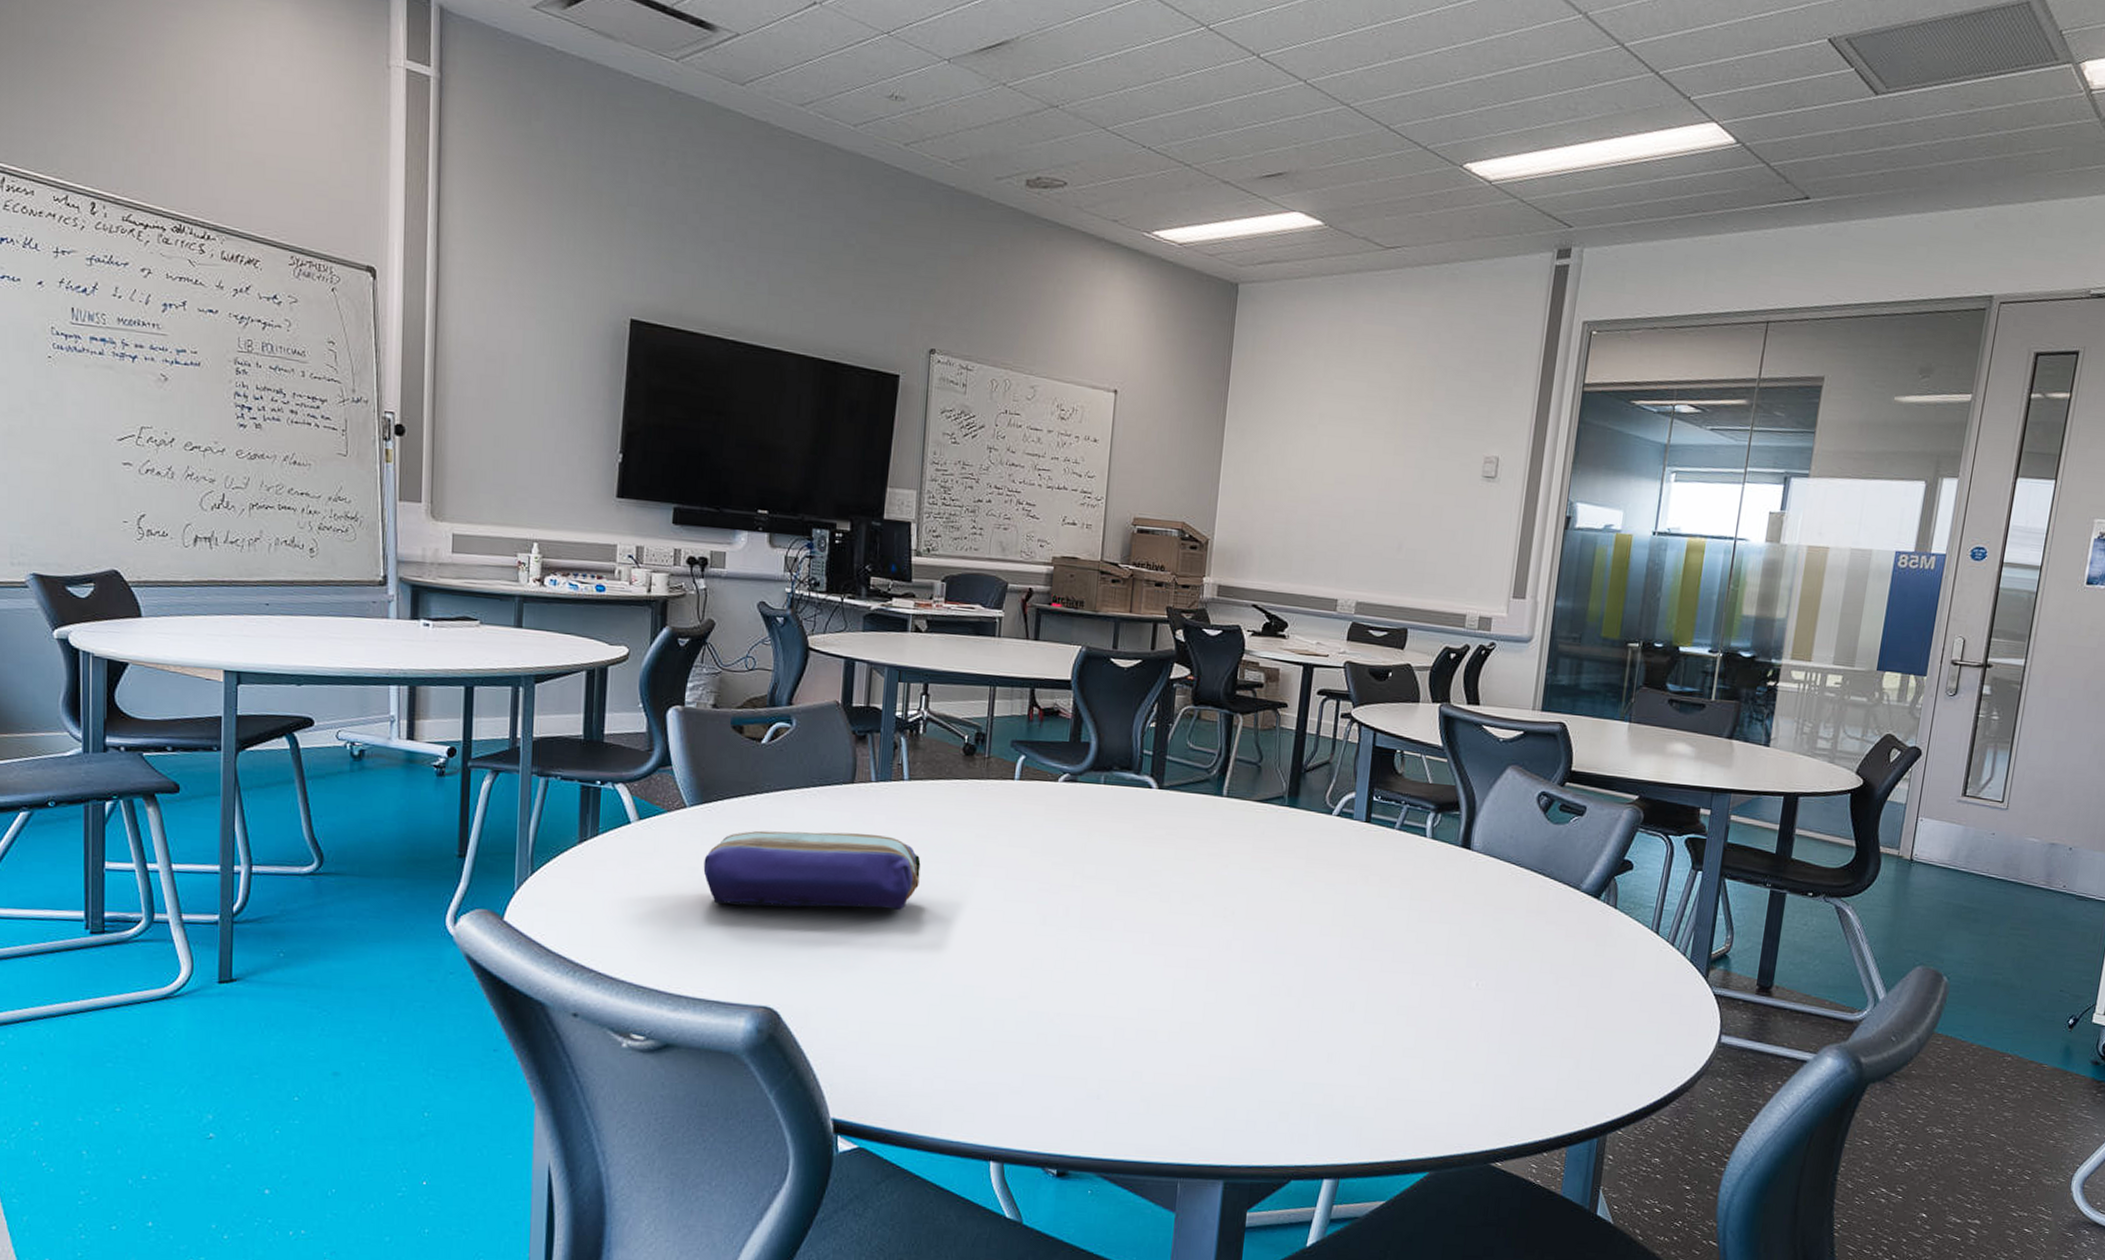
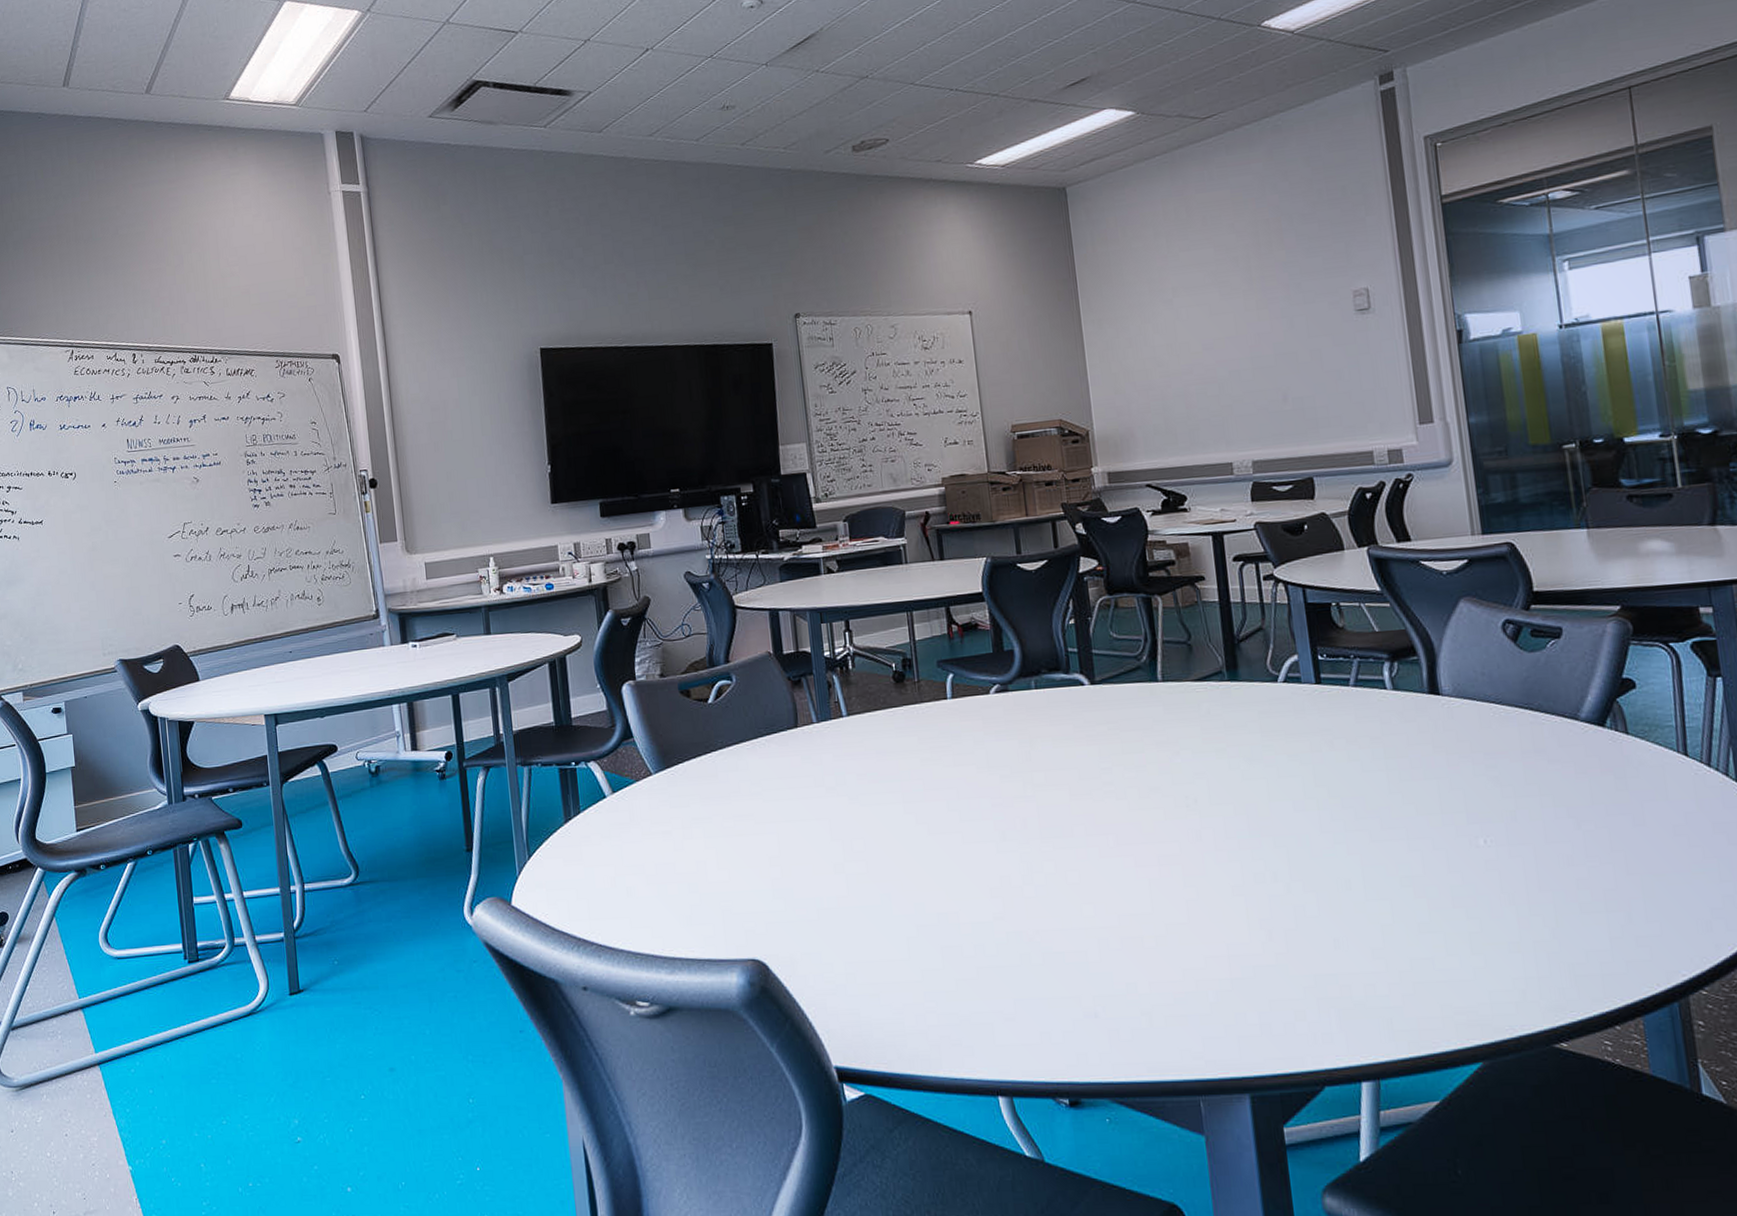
pencil case: present [703,830,921,910] -> none [675,774,876,862]

